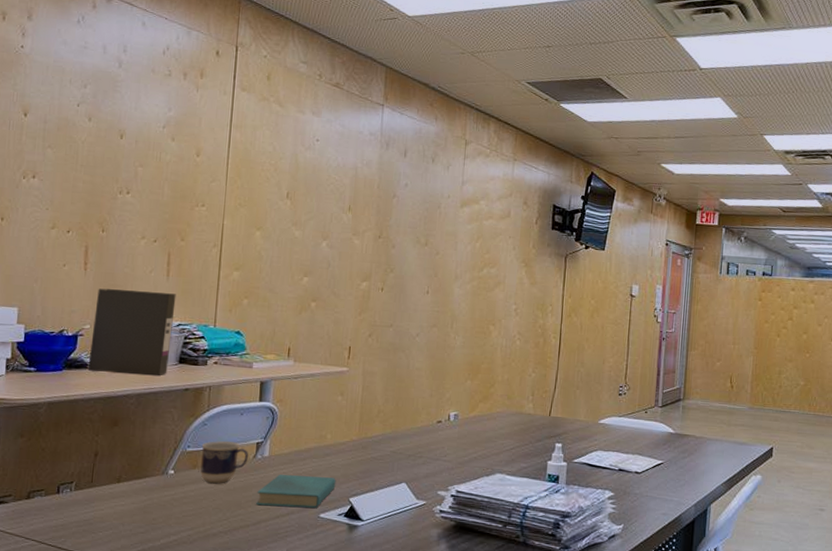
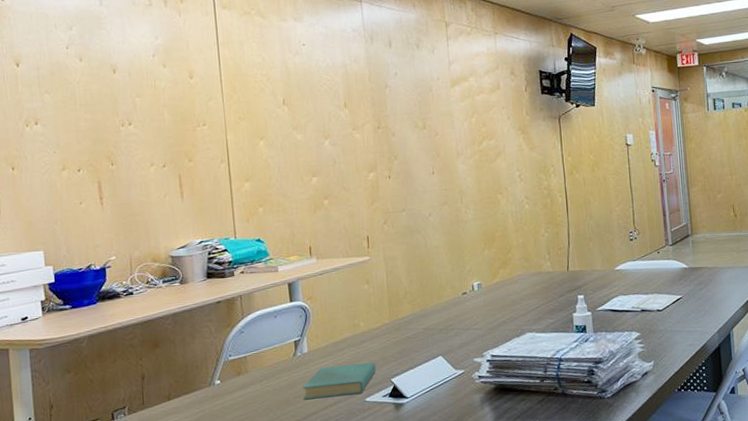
binder: present [87,288,176,375] -> none [117,213,198,299]
cup: present [200,441,248,484] -> none [242,344,289,387]

